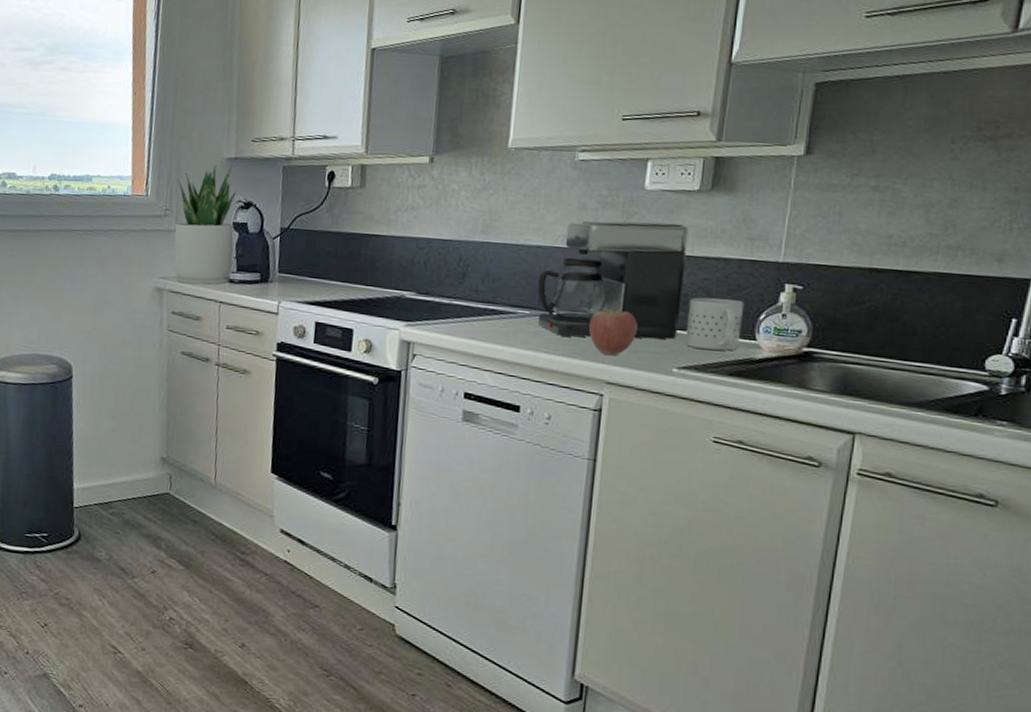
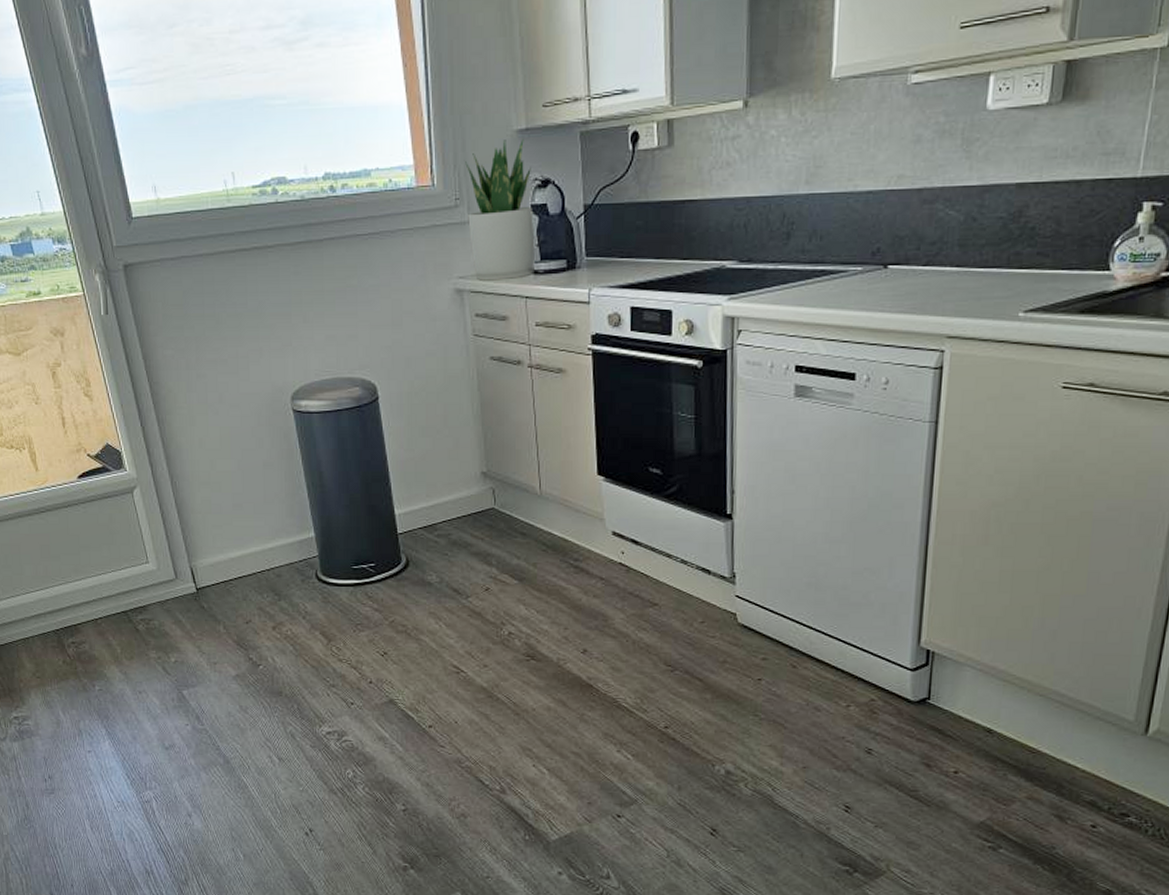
coffee maker: present [537,221,689,340] -> none [870,146,1036,291]
fruit: present [588,299,638,356] -> none [926,242,980,307]
mug: present [685,297,745,351] -> none [1032,228,1098,288]

